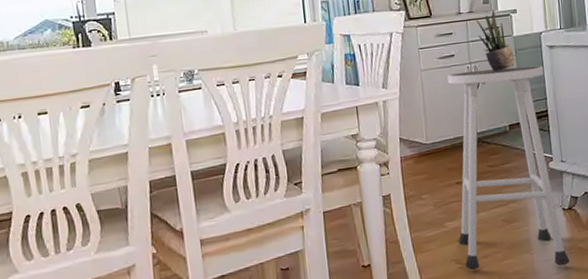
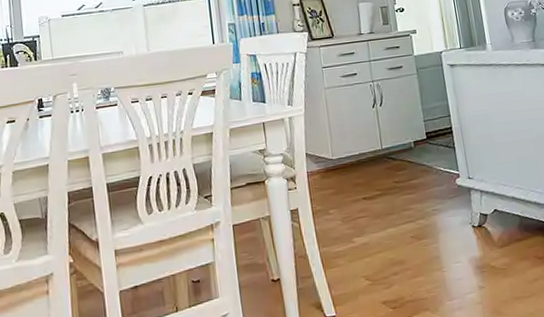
stool: present [447,65,570,270] -> none [350,83,483,288]
potted plant: present [476,9,515,72] -> none [377,30,417,90]

